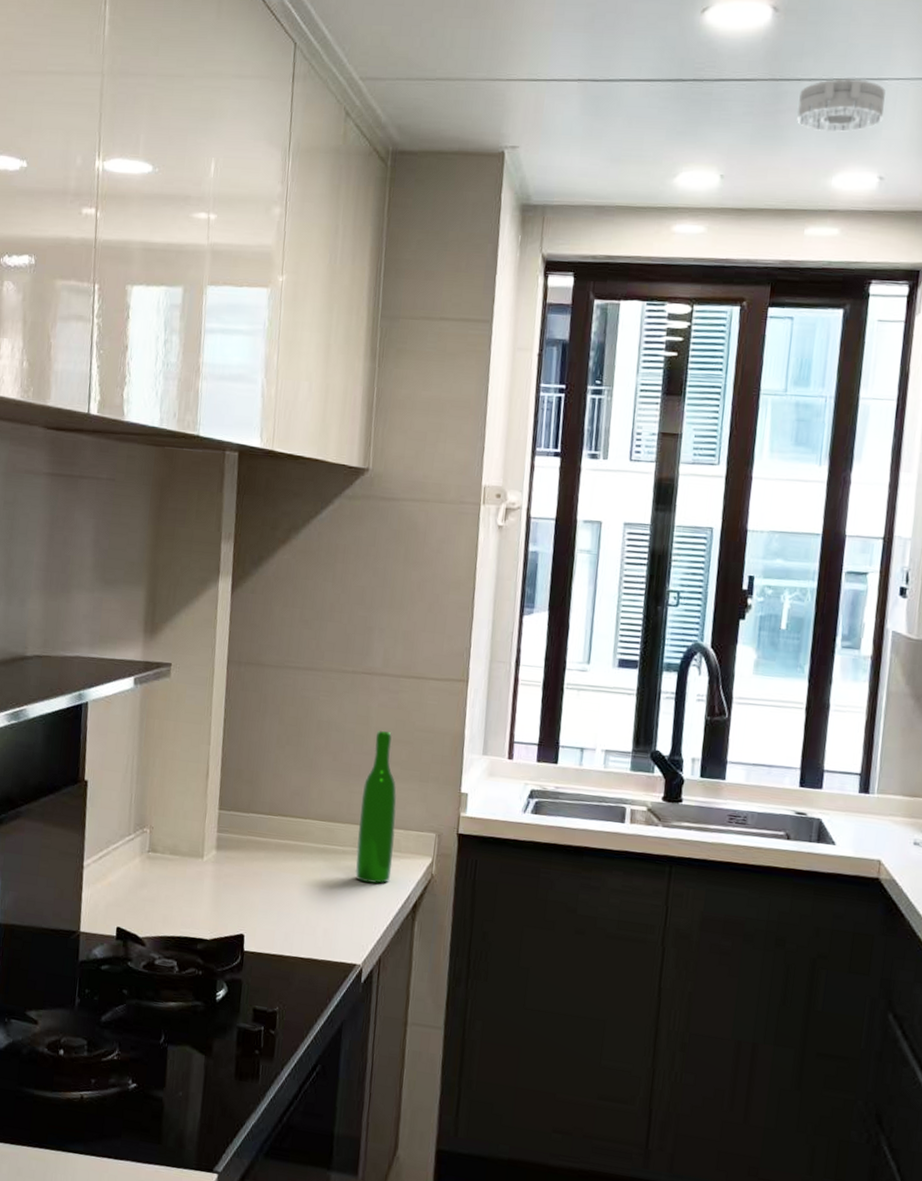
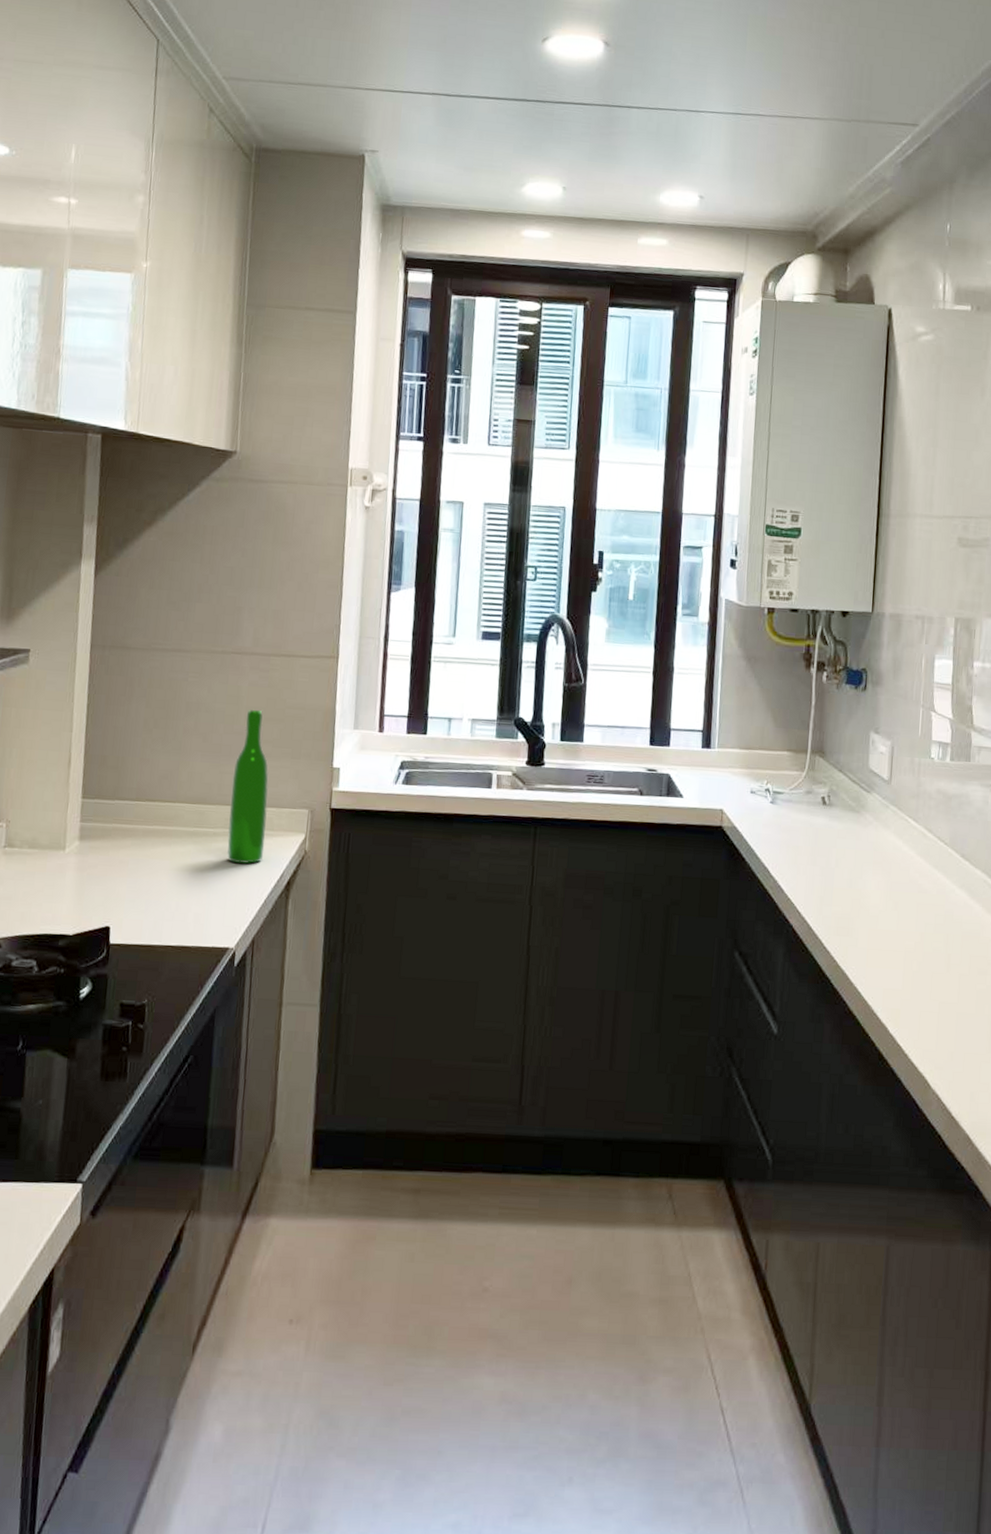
smoke detector: present [797,77,886,132] -> none [628,108,702,155]

